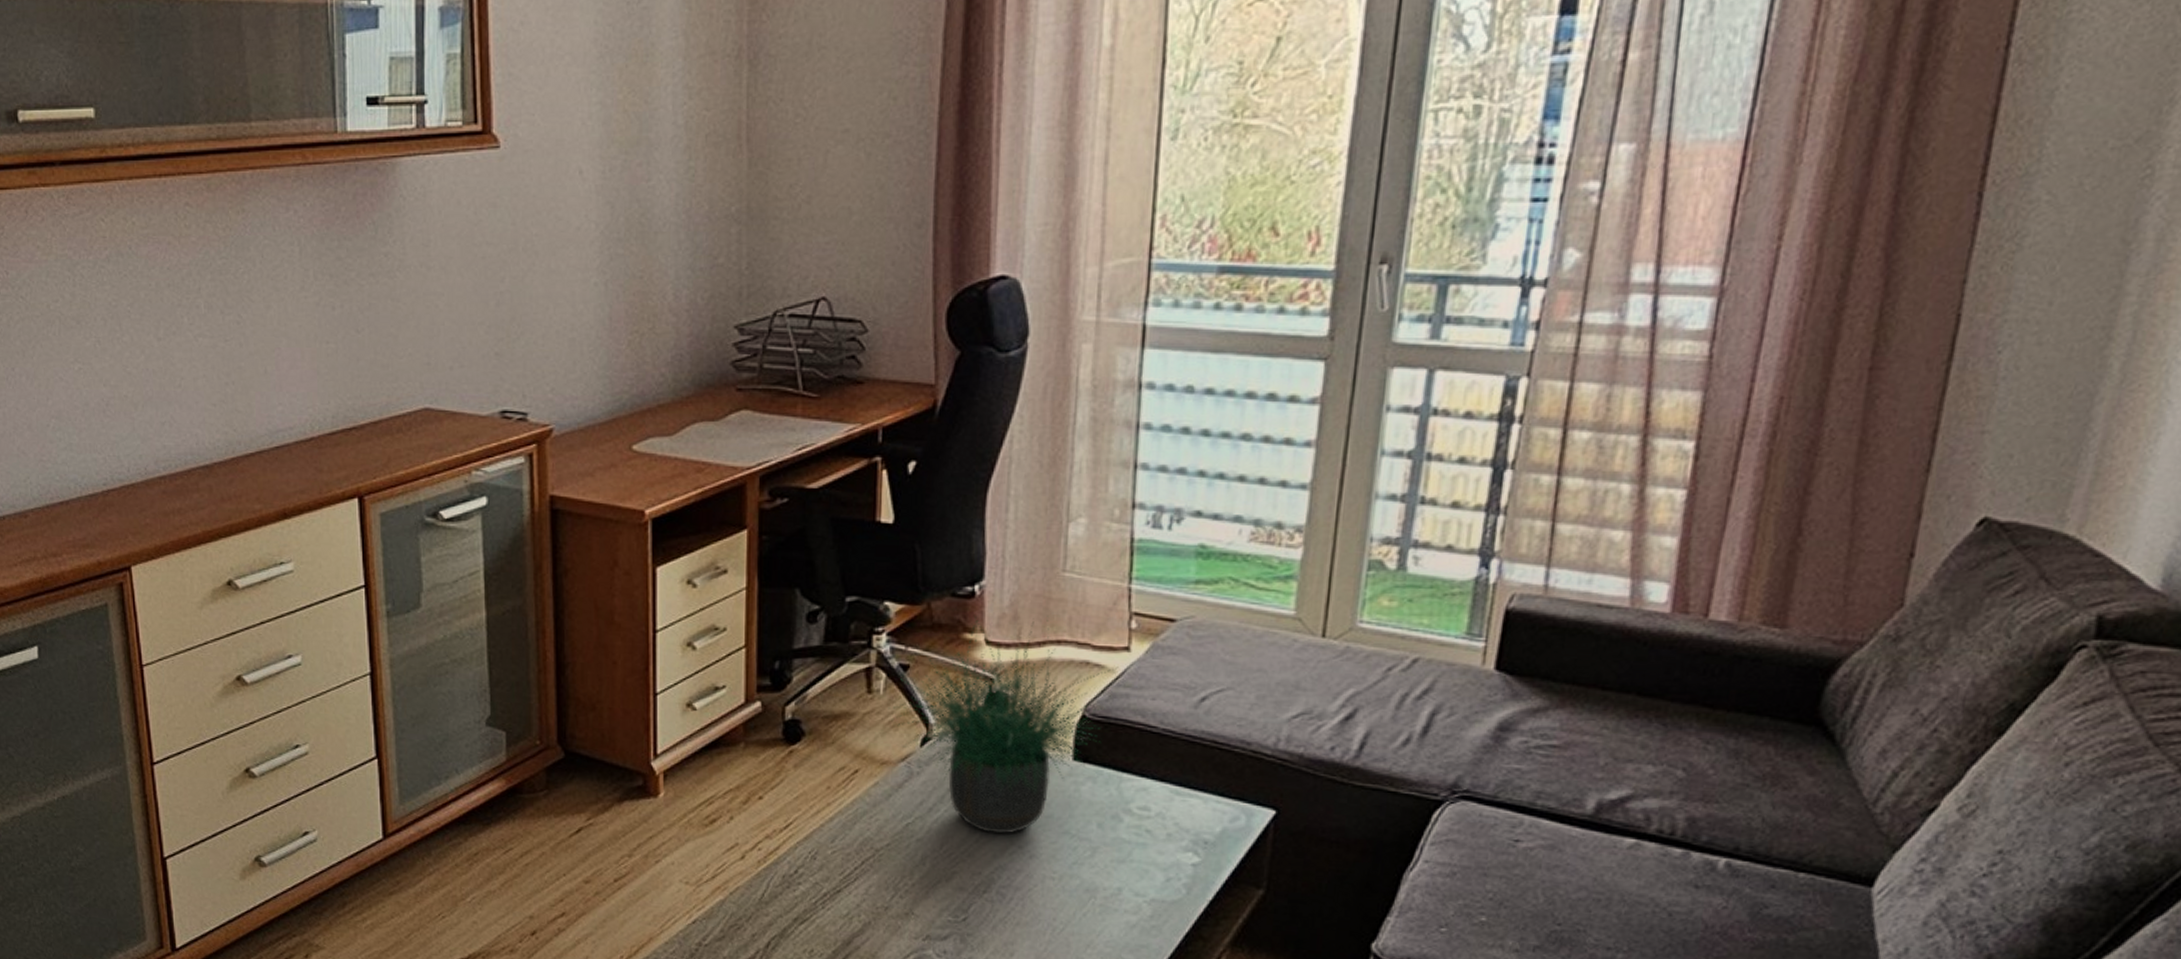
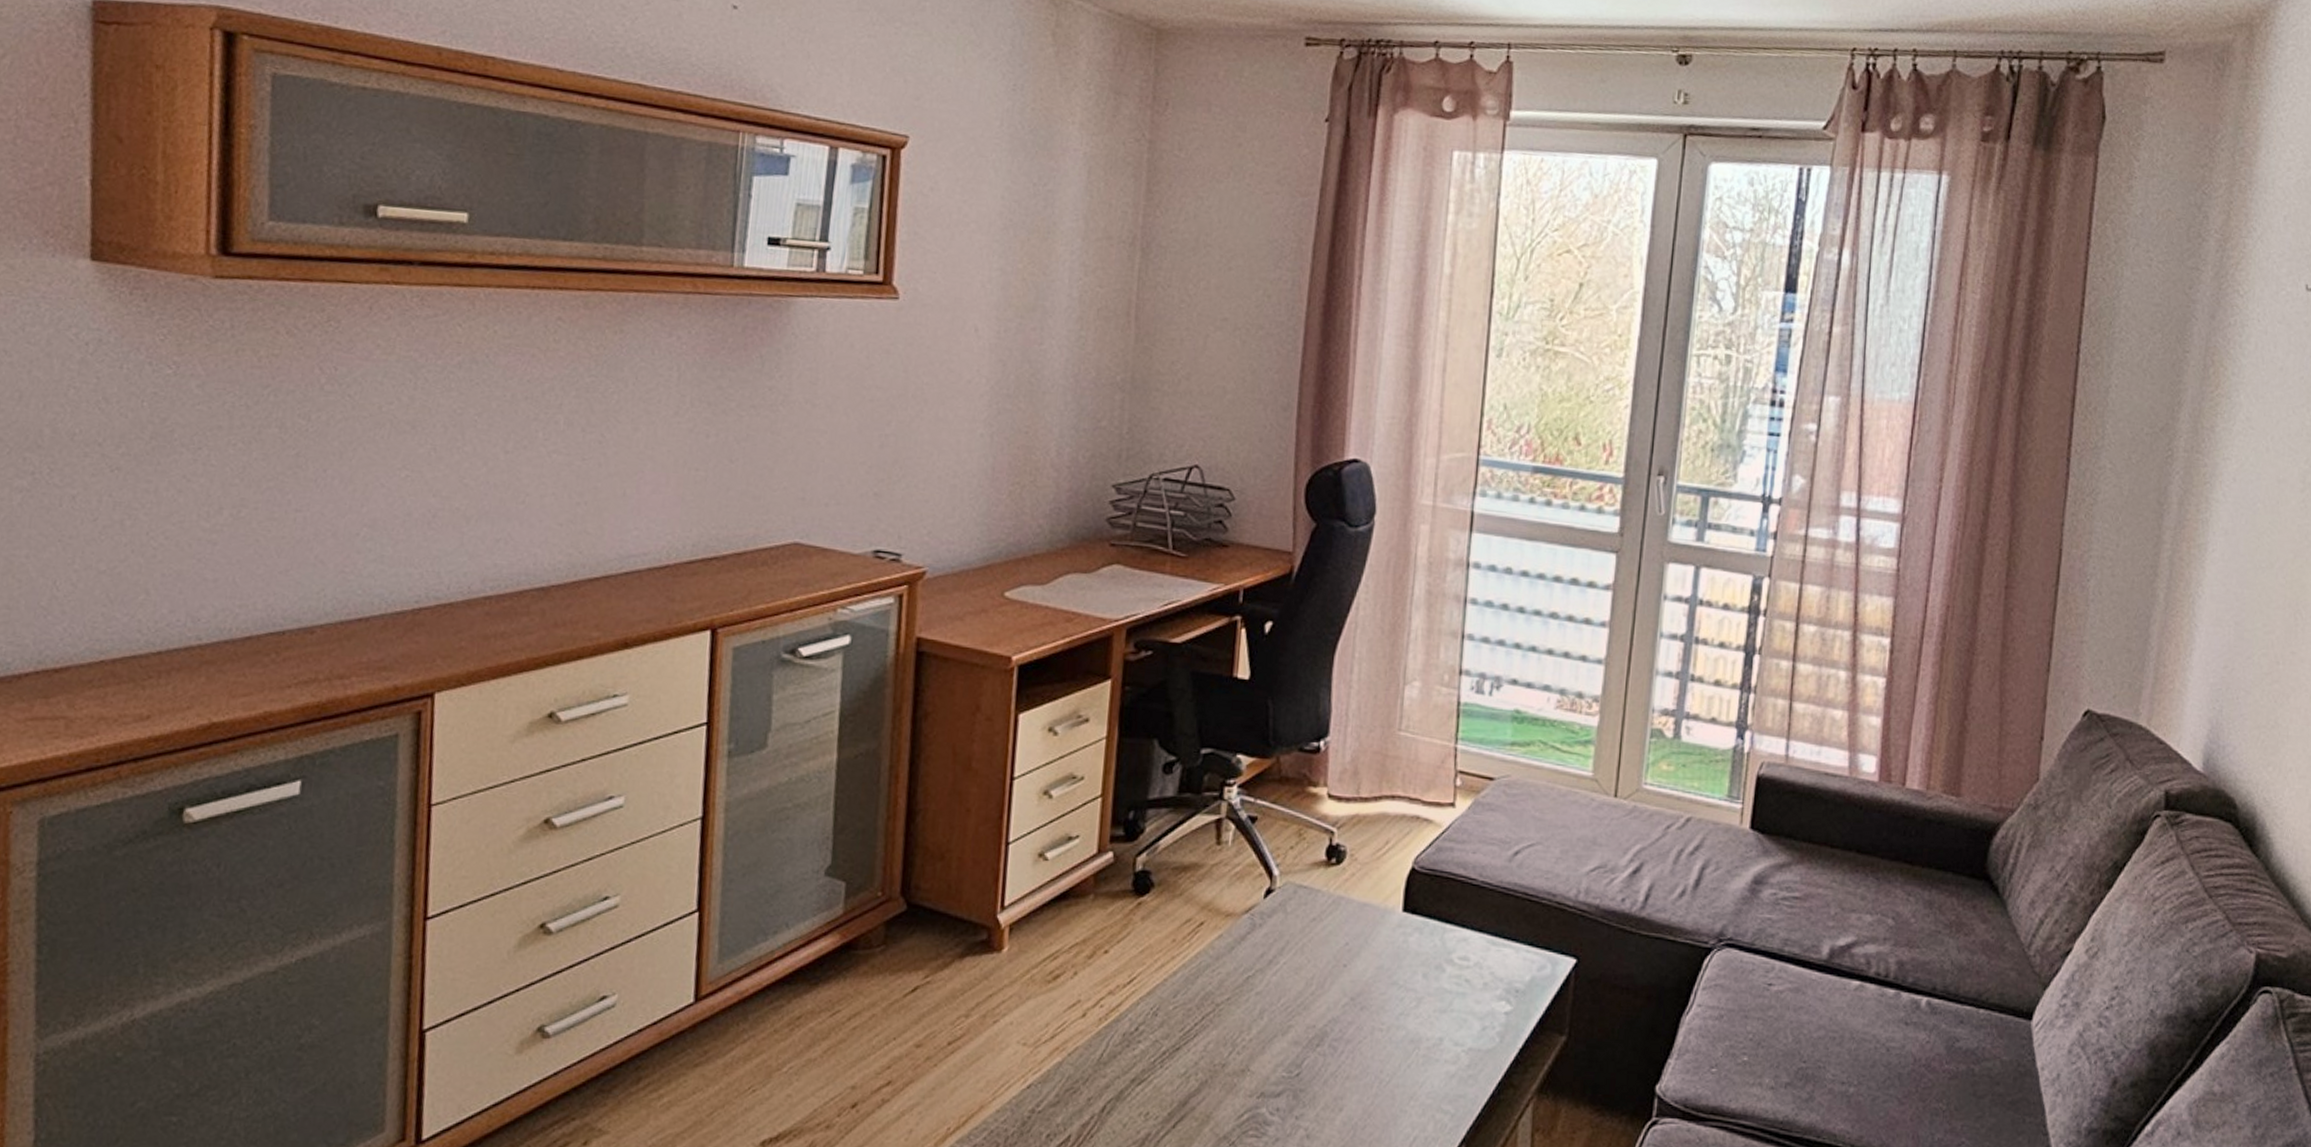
potted plant: present [887,616,1119,834] -> none [1235,771,1445,986]

